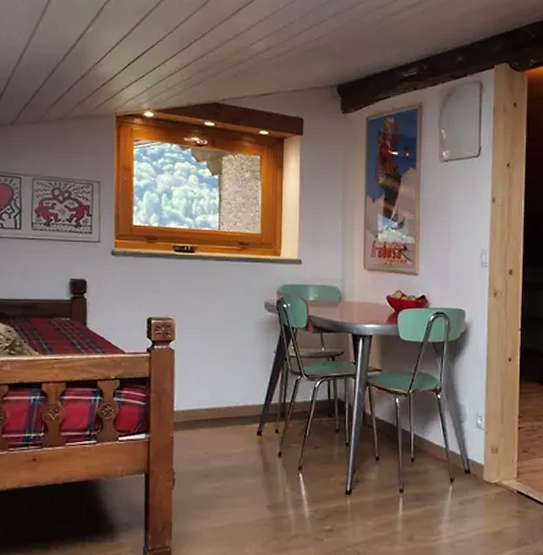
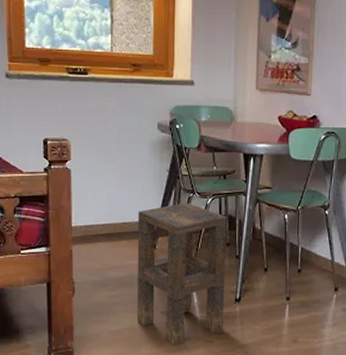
side table: none [241,385,336,546] -> present [137,202,227,347]

